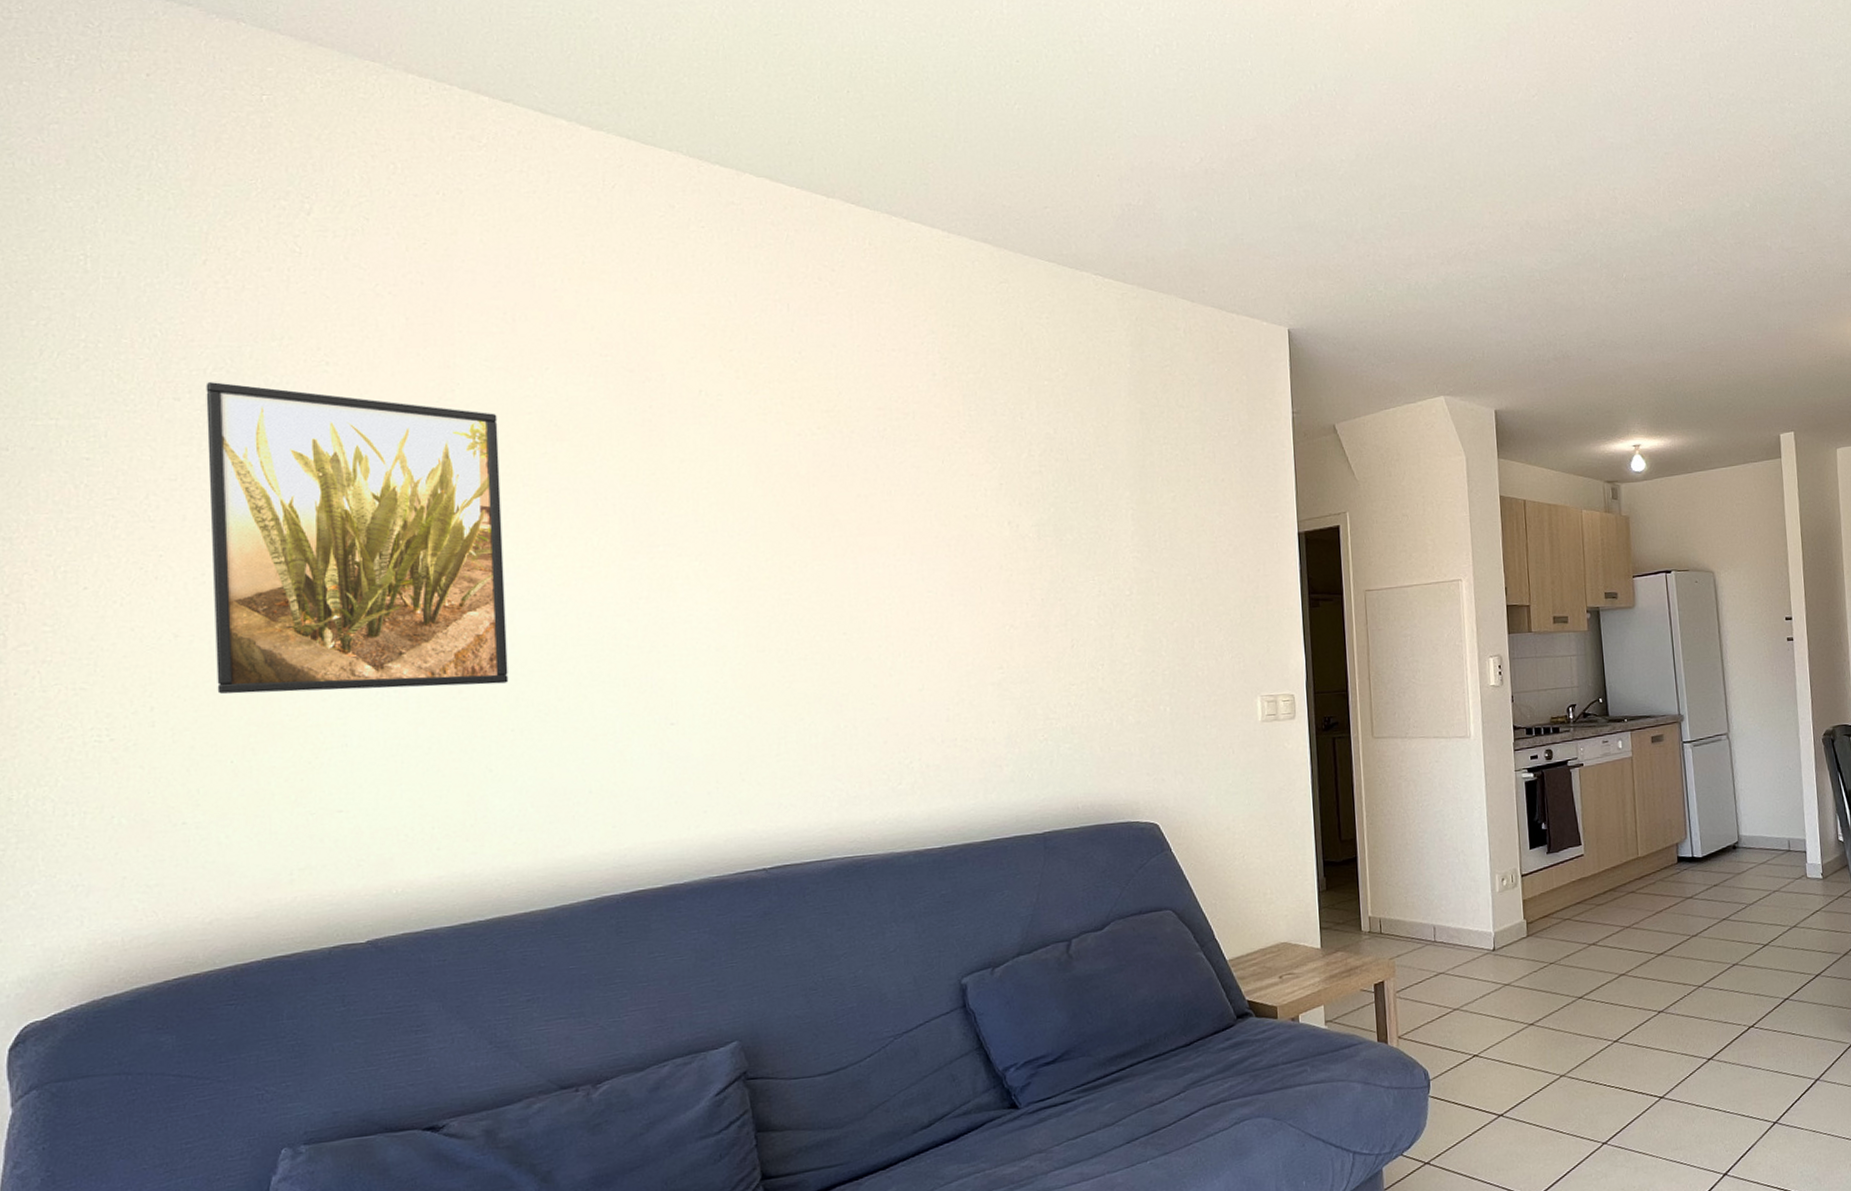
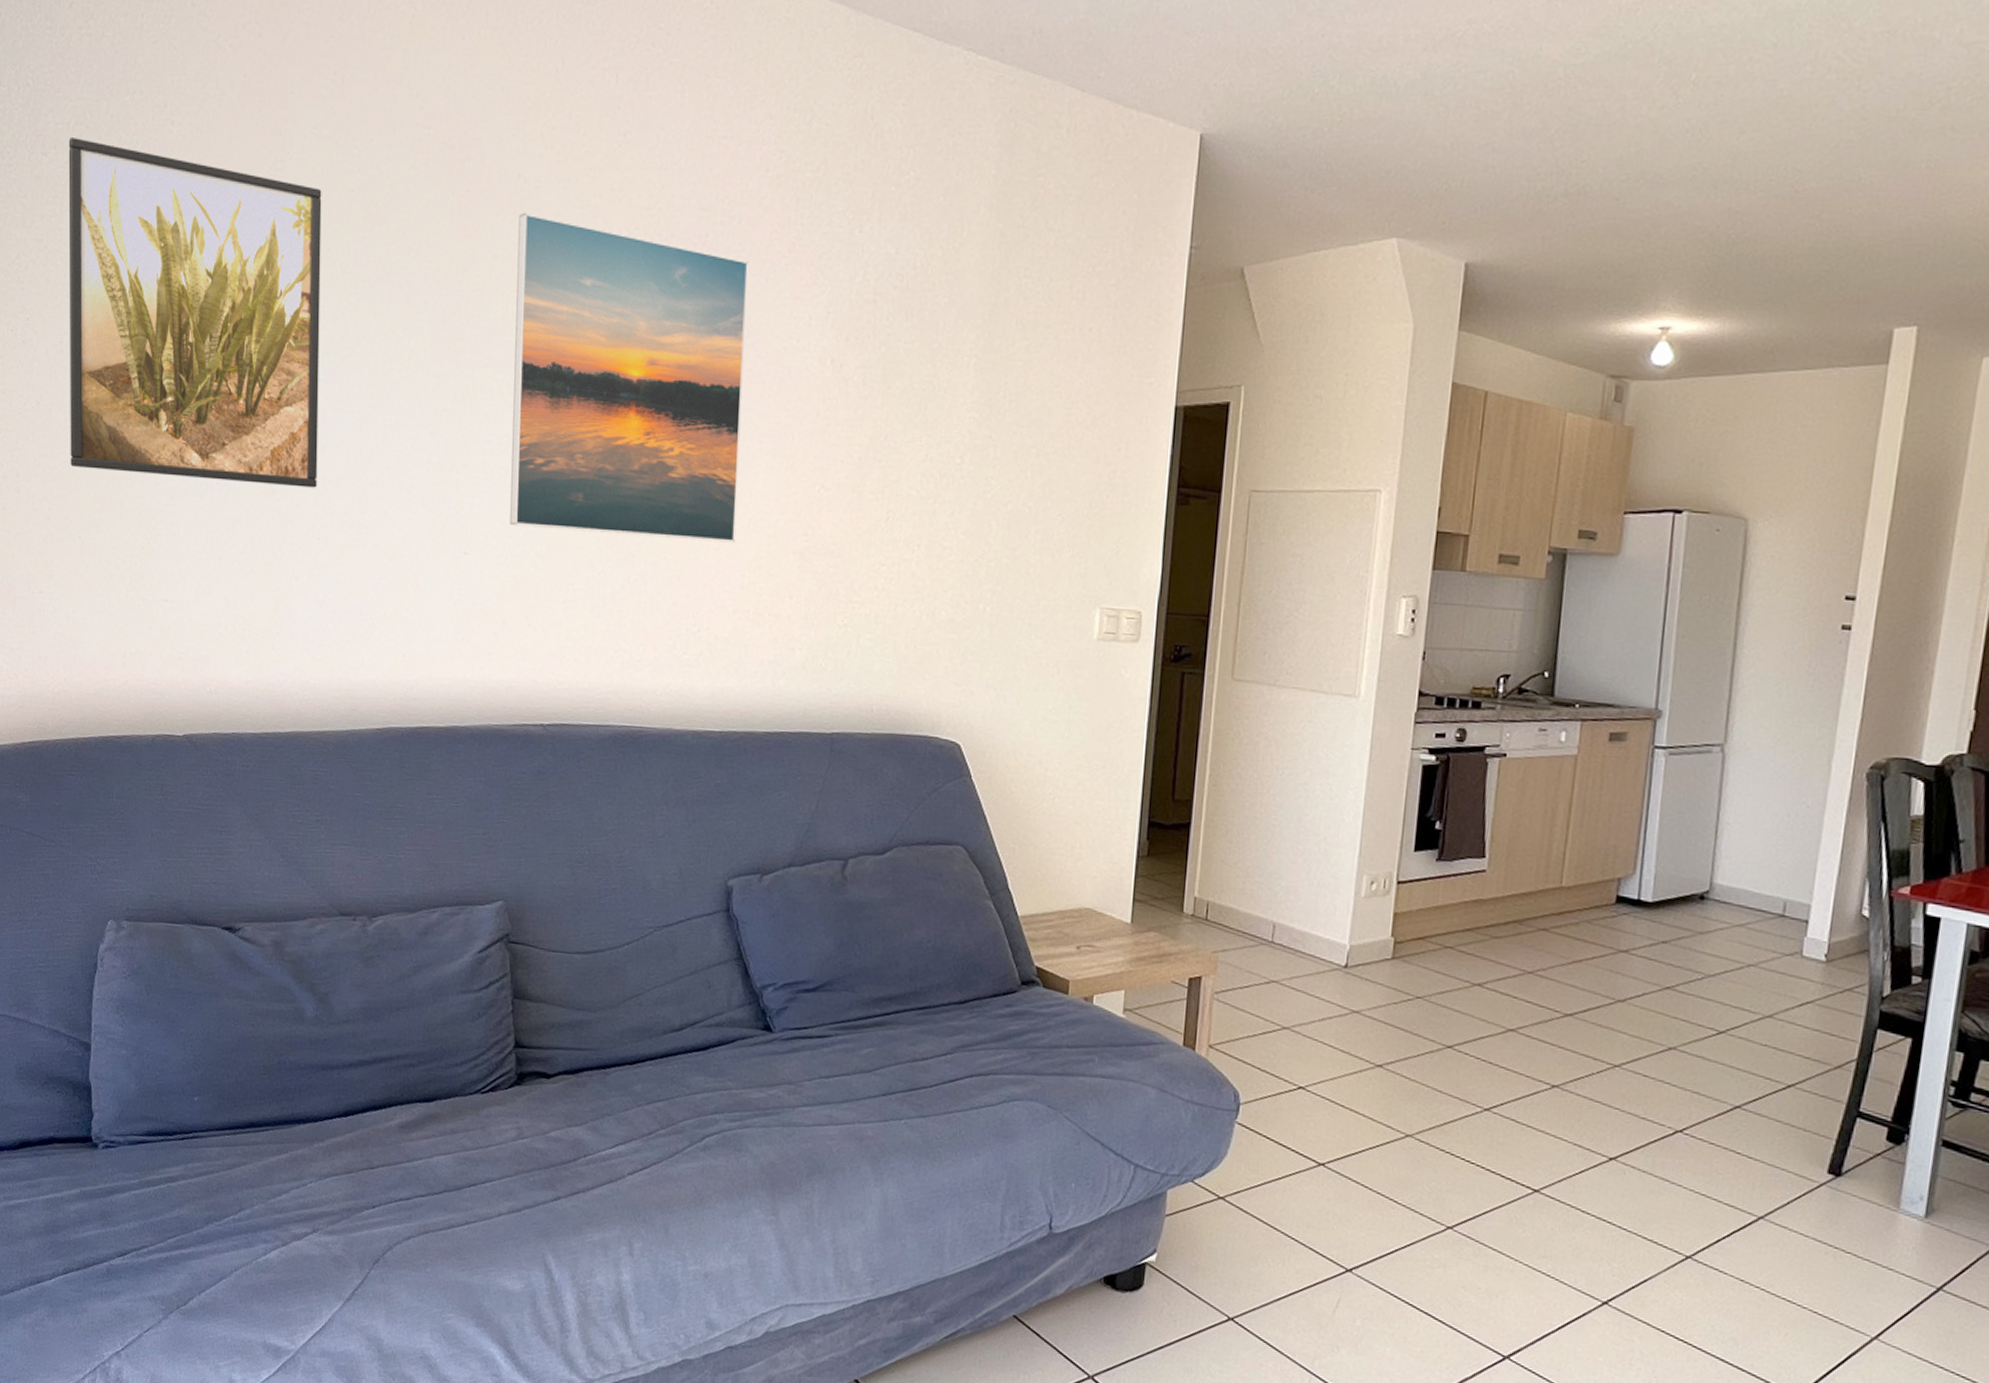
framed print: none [703,421,938,694] -> present [510,212,750,543]

